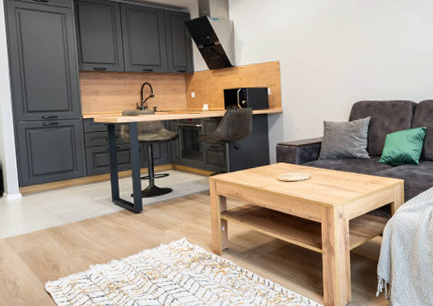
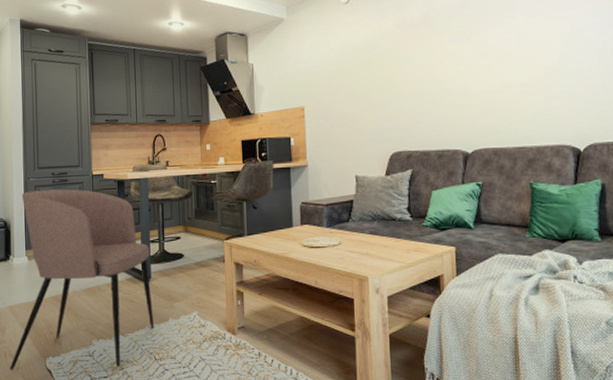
armchair: none [9,131,147,295] -> present [10,189,155,370]

